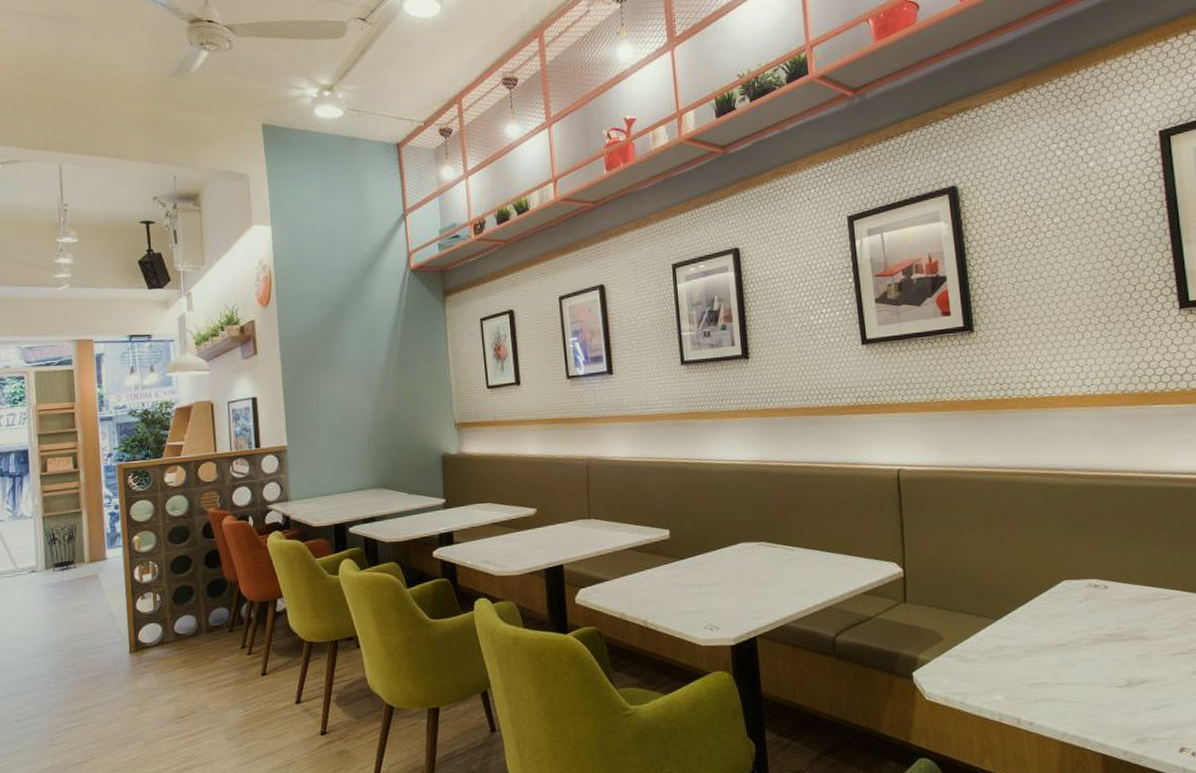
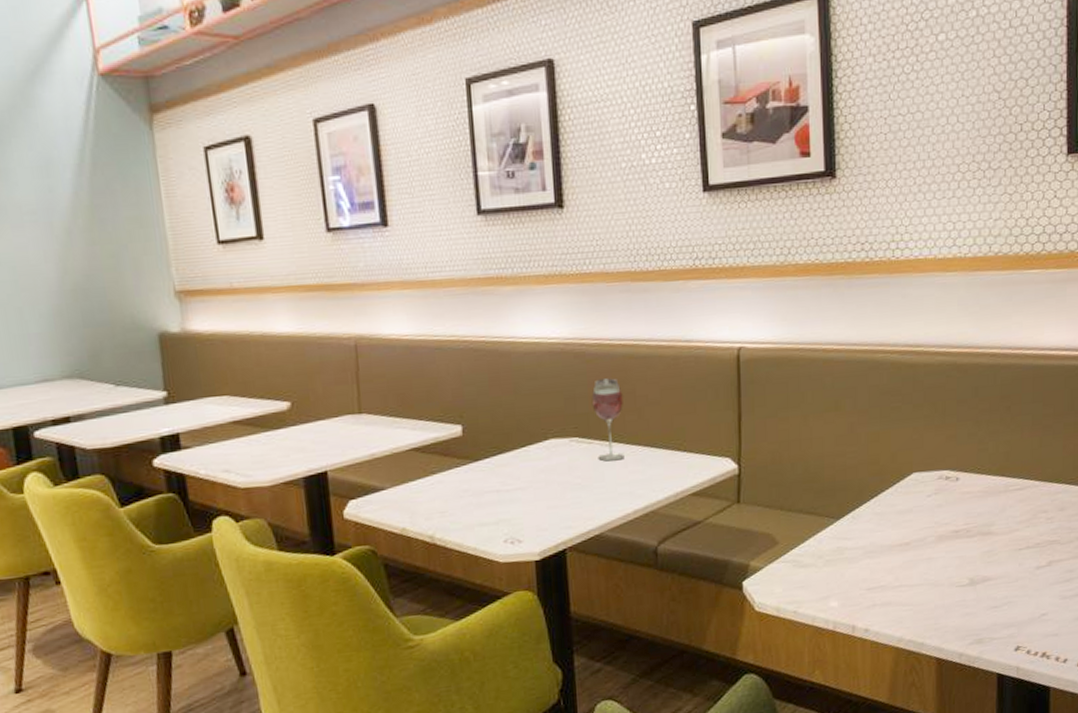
wineglass: none [775,493,804,563] -> present [591,378,625,462]

